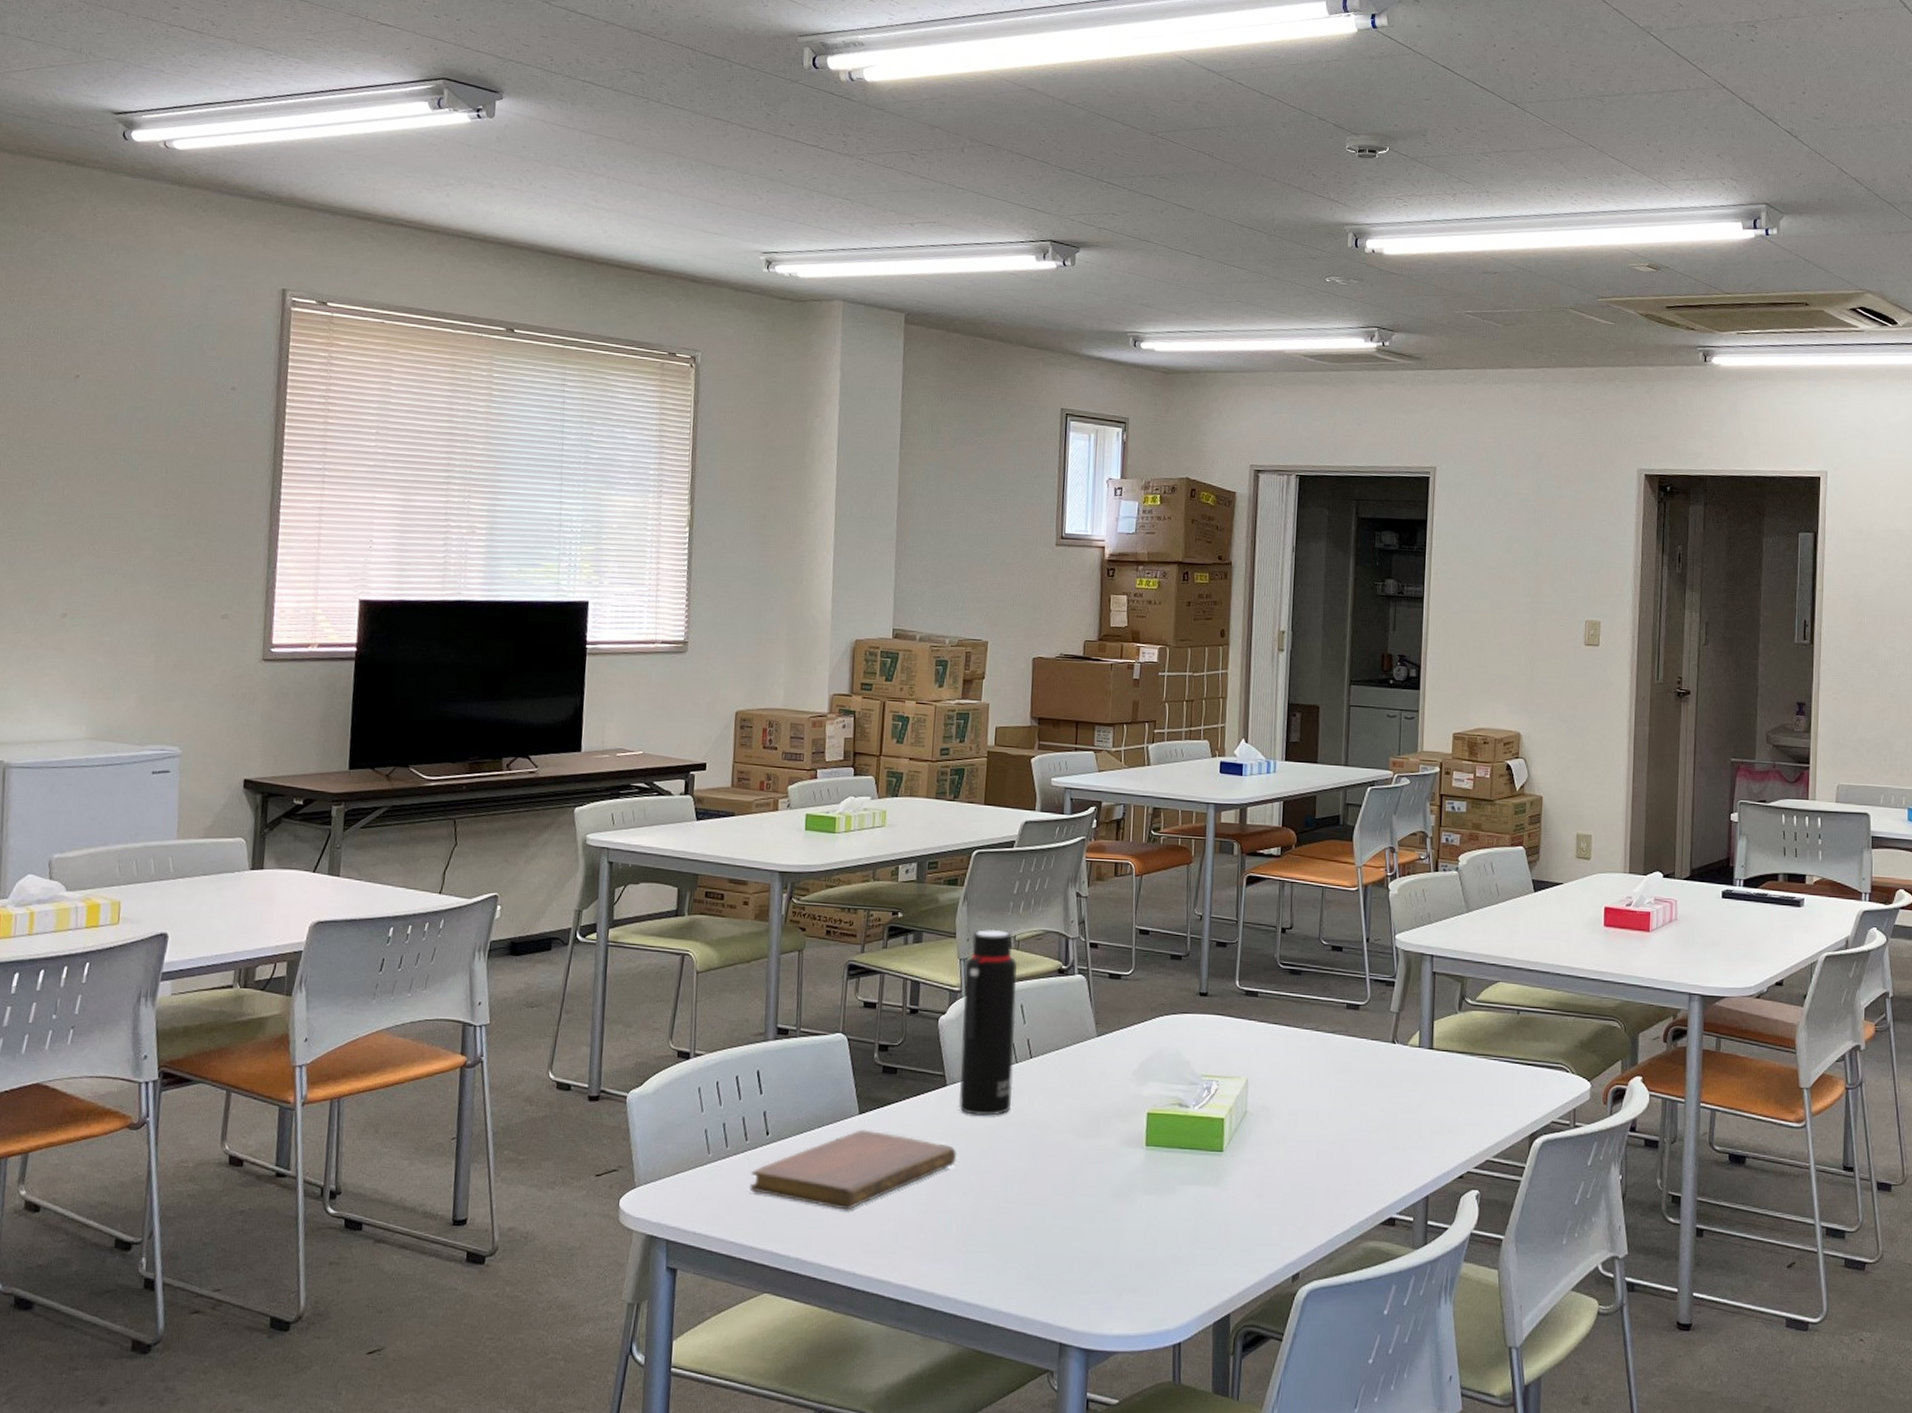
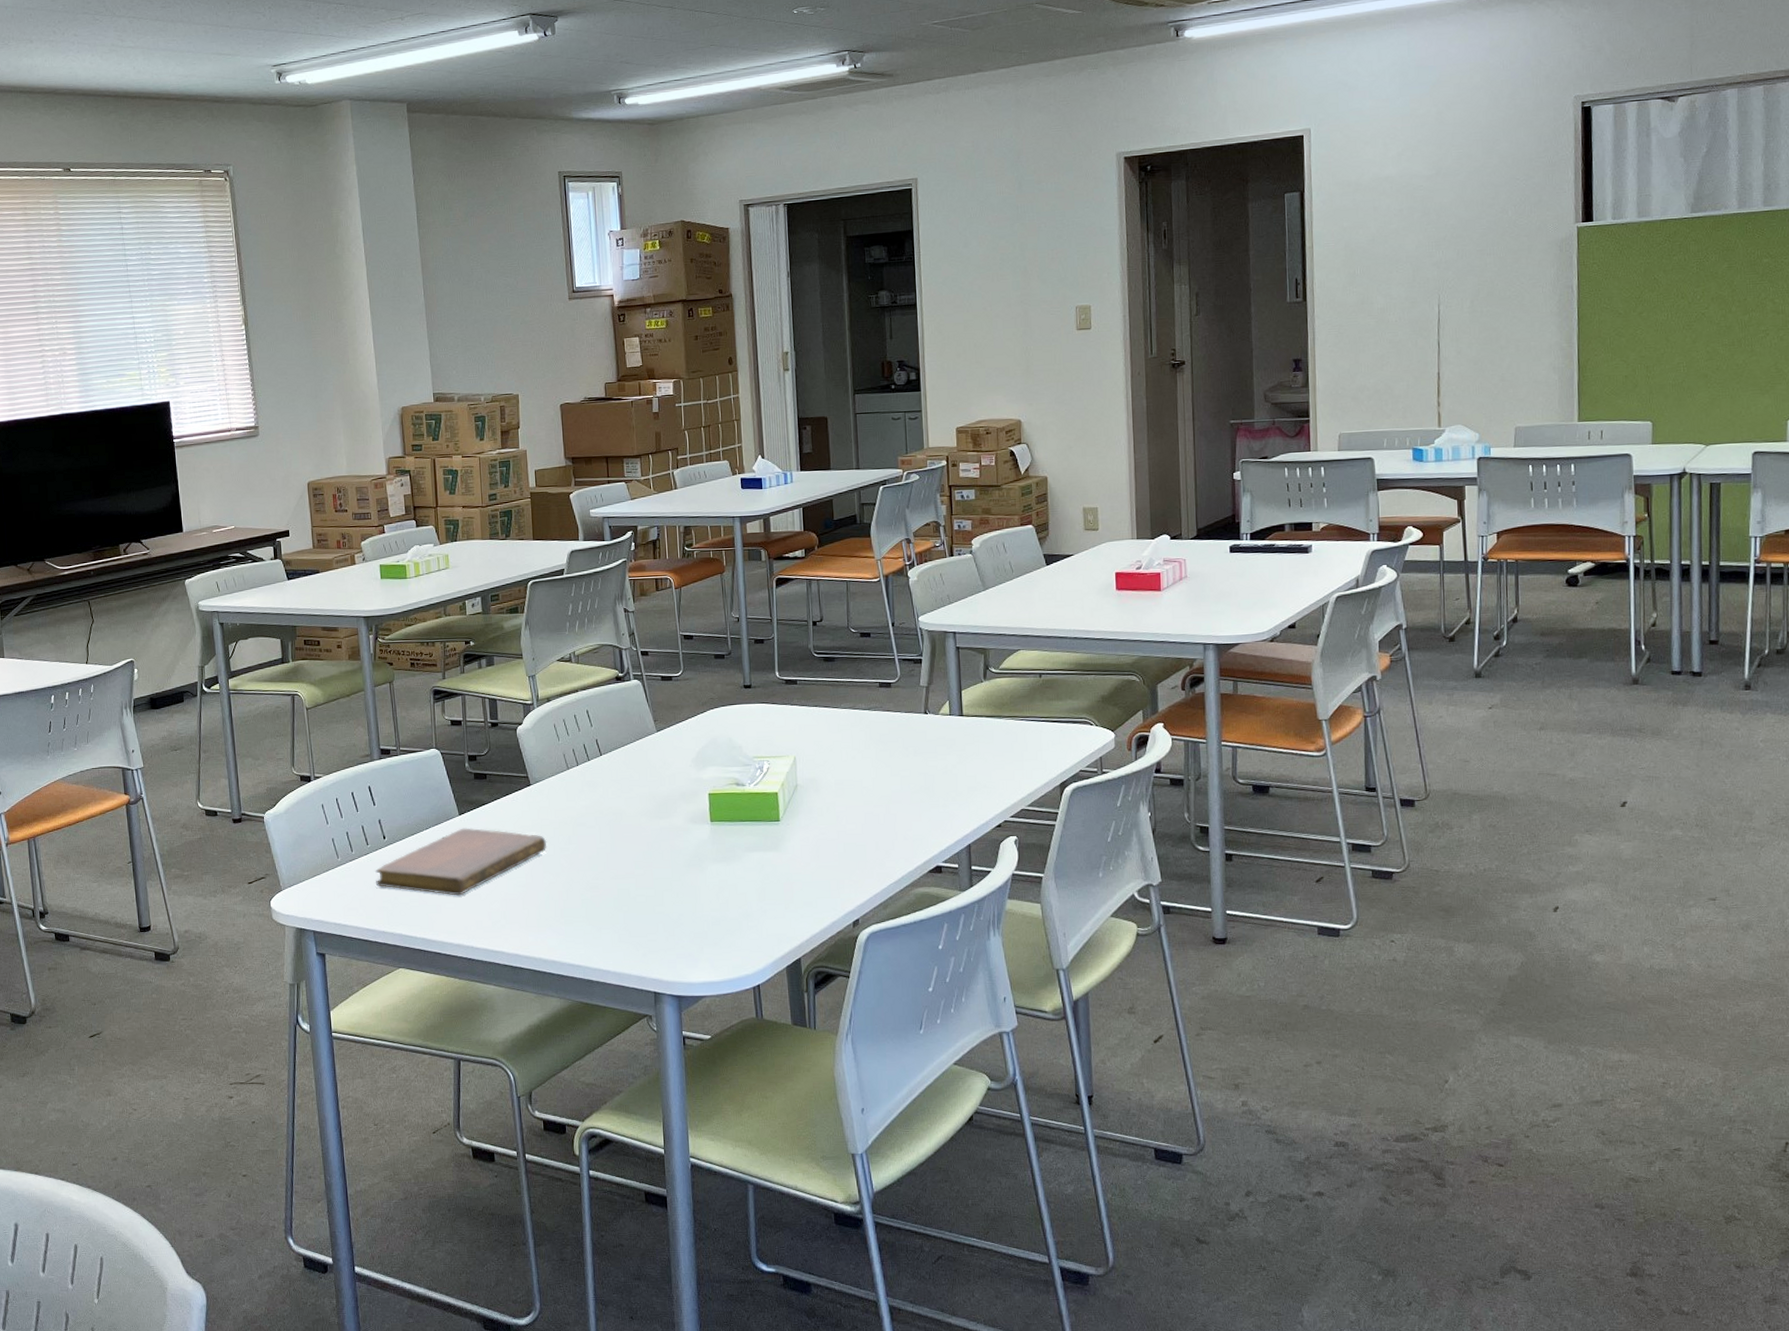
water bottle: present [959,929,1018,1116] -> none [534,647,588,808]

